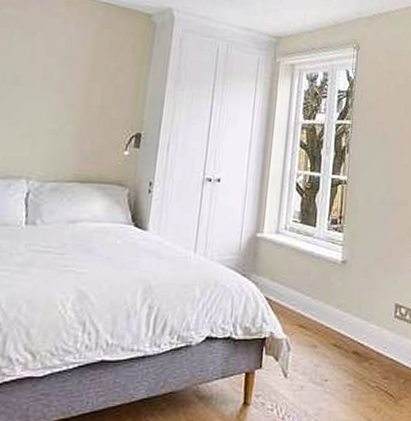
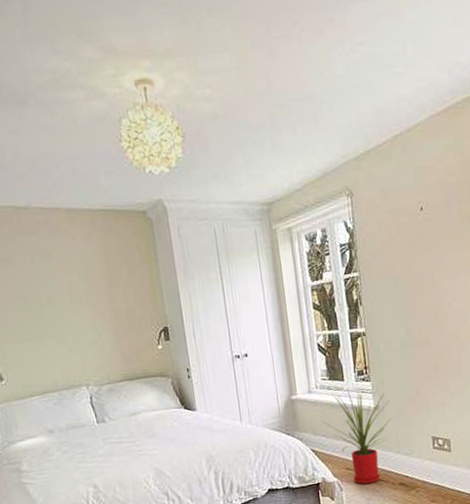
house plant: none [284,235,358,348] -> present [322,388,391,484]

